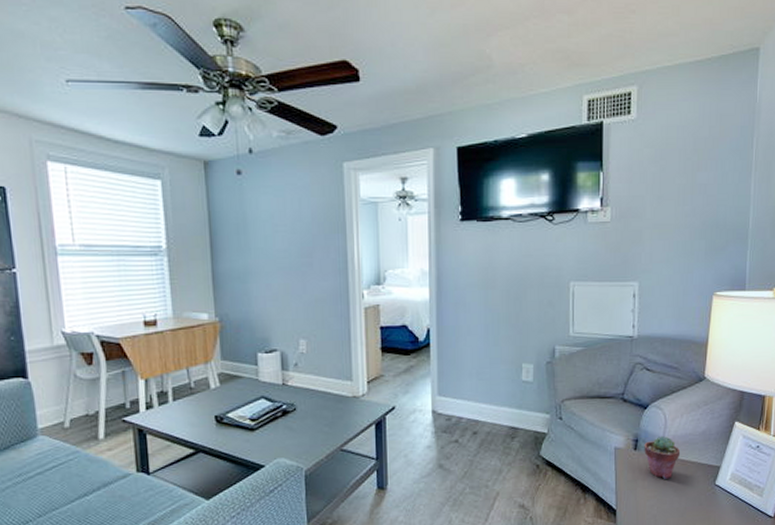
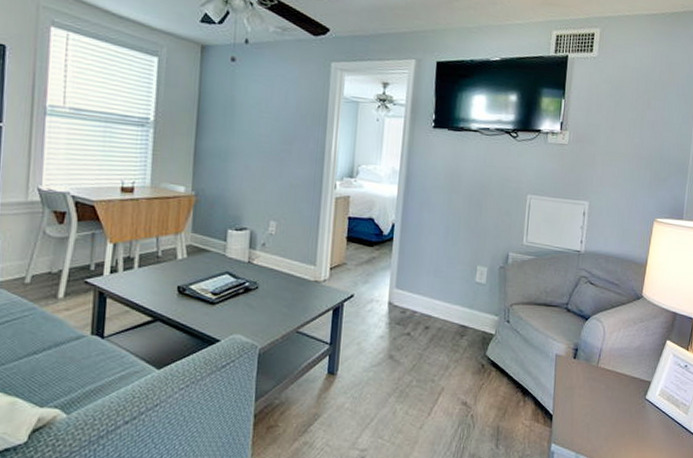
potted succulent: present [644,435,681,479] -> none [582,347,616,389]

